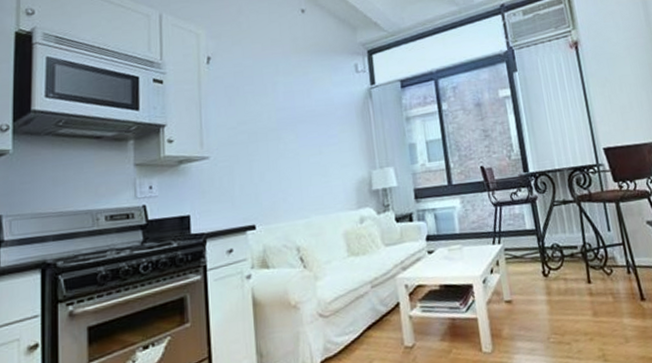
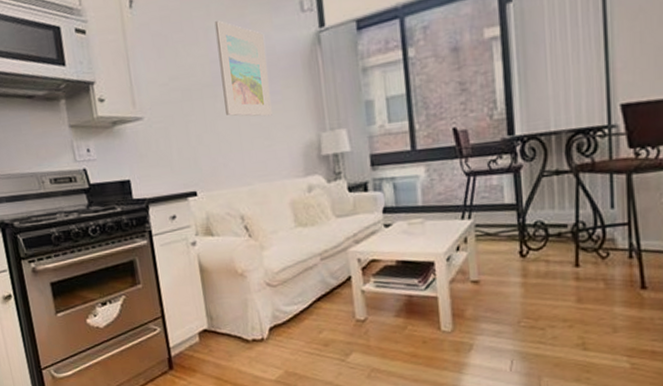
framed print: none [282,77,329,156] -> present [214,21,272,117]

